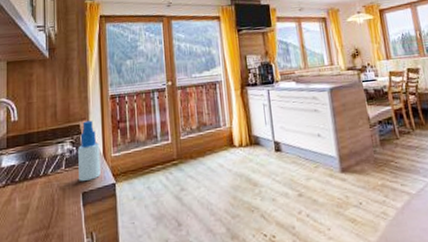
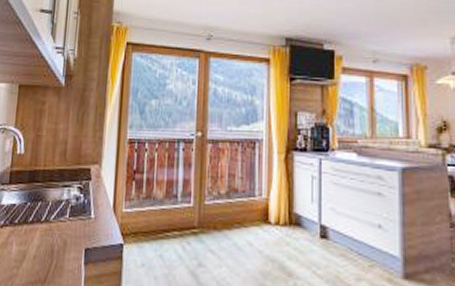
spray bottle: present [78,120,101,181] -> none [83,165,111,236]

